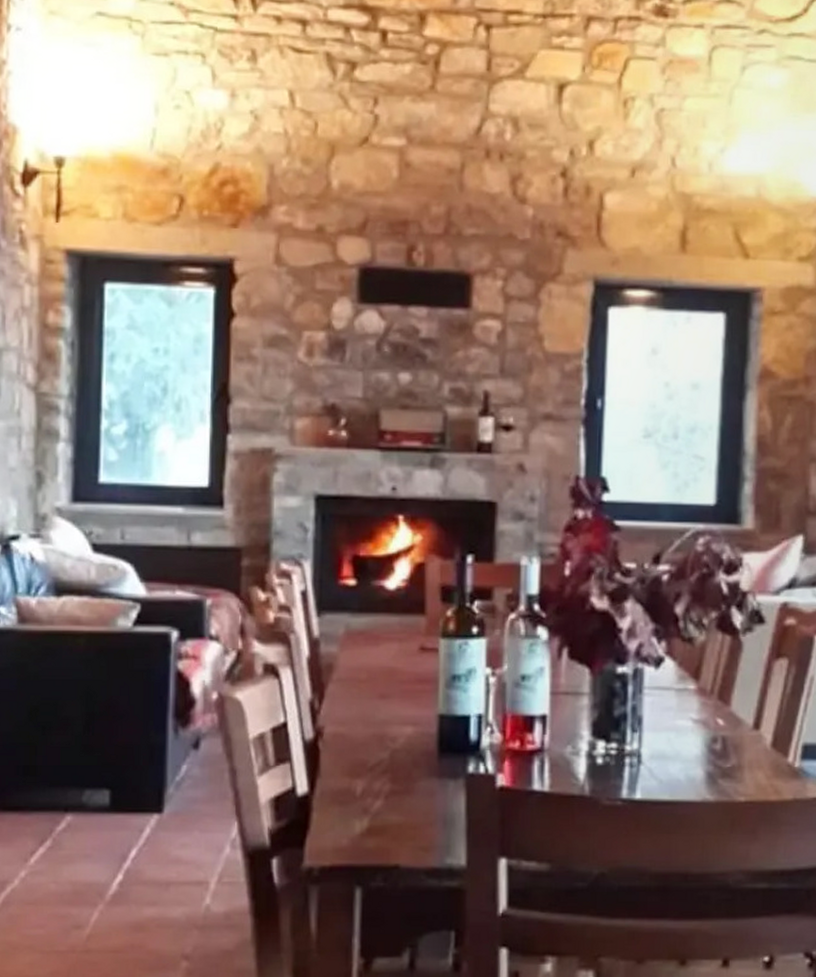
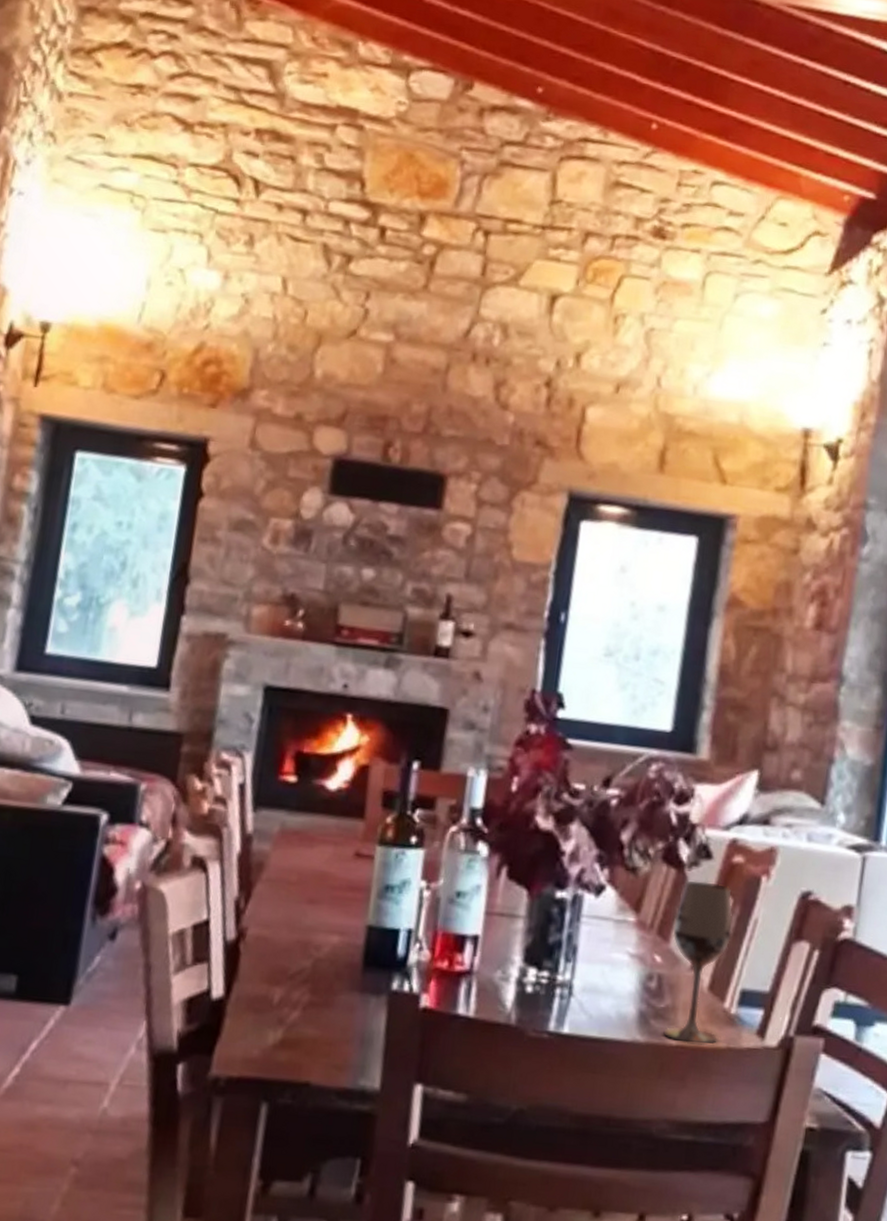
wine glass: none [732,645,790,799] -> present [663,880,733,1045]

